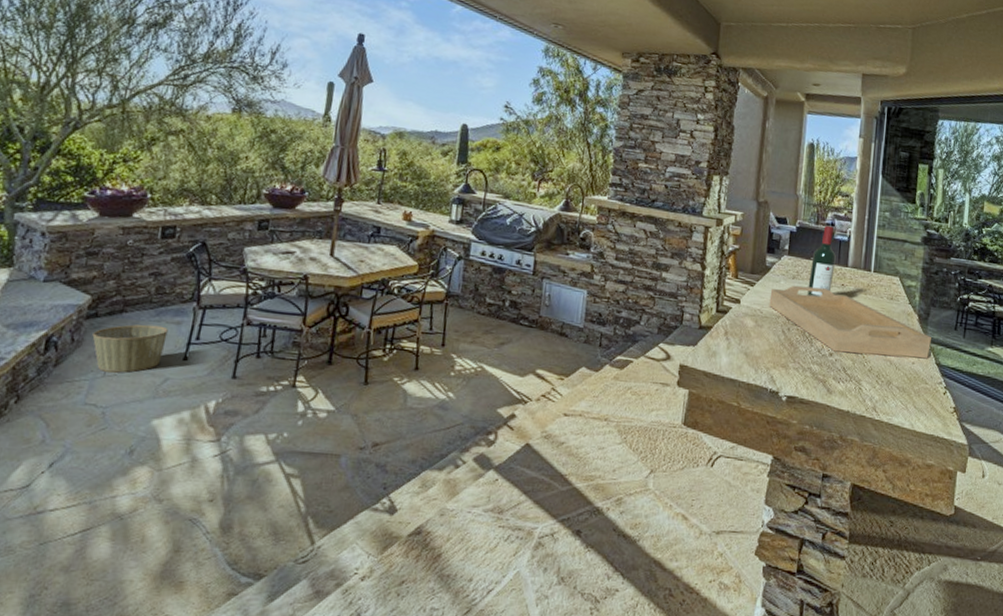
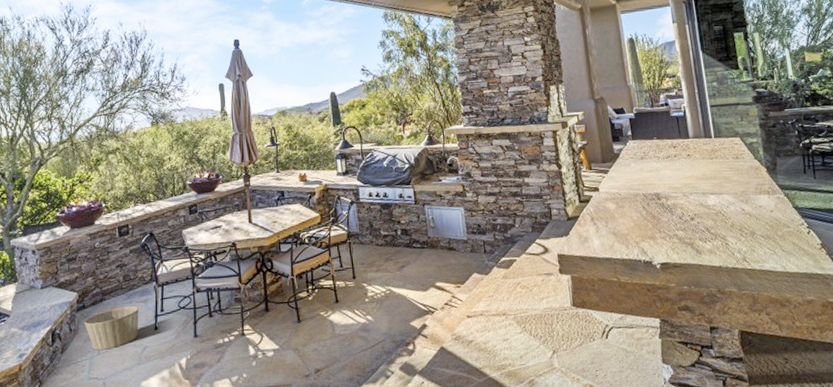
serving tray: present [769,285,931,359] -> none [624,161,785,216]
wine bottle: present [807,225,836,297] -> none [654,106,679,172]

